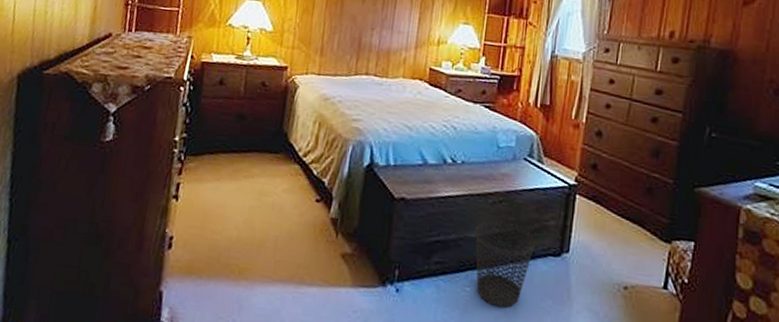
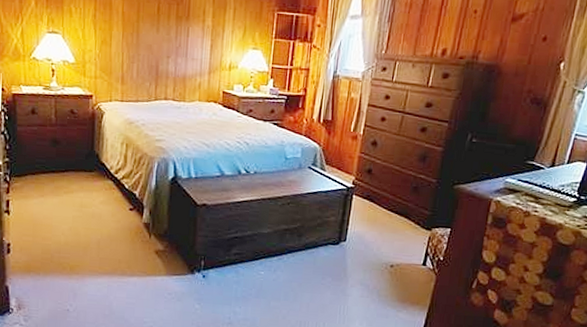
wastebasket: present [475,219,536,308] -> none [267,218,319,285]

